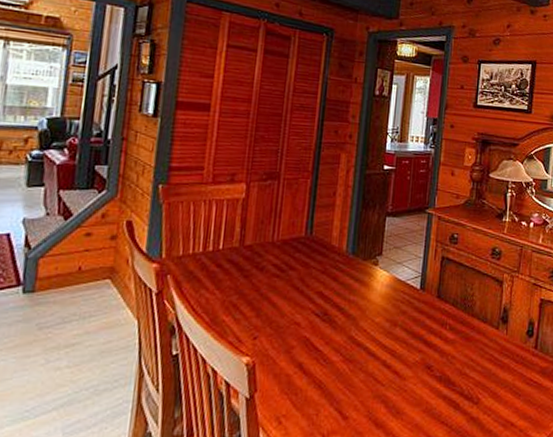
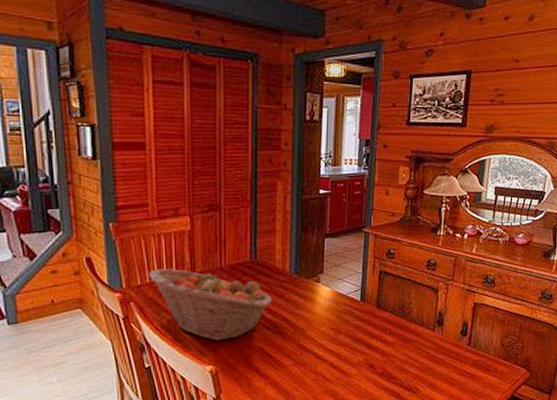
fruit basket: none [192,238,325,327] -> present [148,268,272,341]

